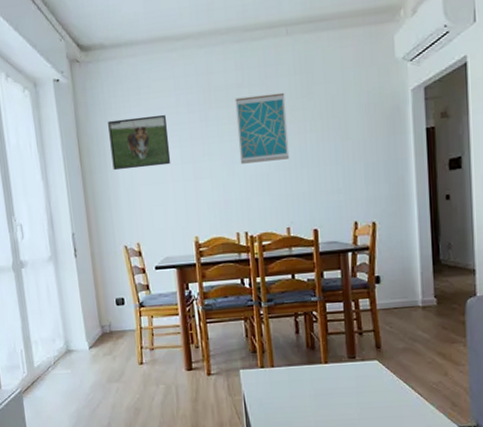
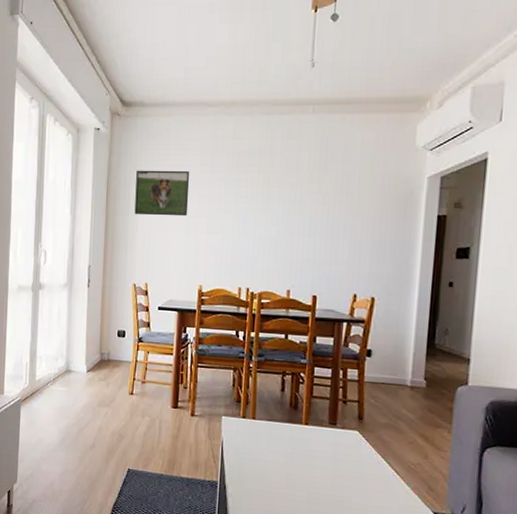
wall art: present [235,92,290,164] -> none [251,164,303,226]

